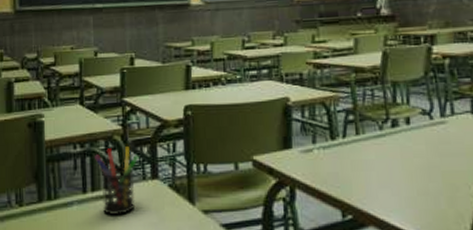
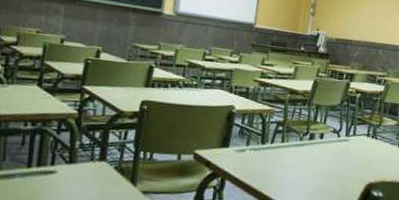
pen holder: present [95,146,139,215] -> none [45,129,90,190]

